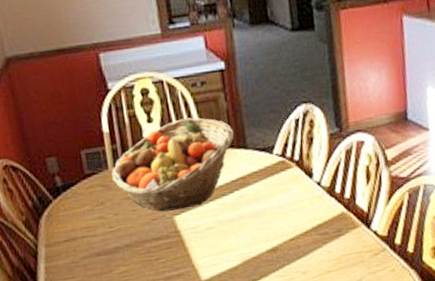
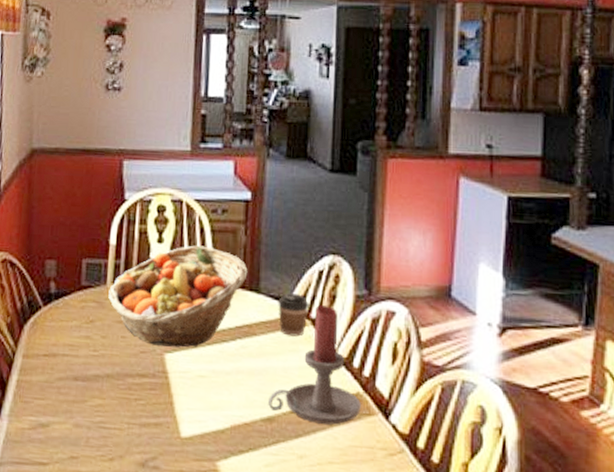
coffee cup: none [264,142,292,180] -> present [278,293,309,337]
candle holder: none [270,147,347,244] -> present [268,304,361,425]

